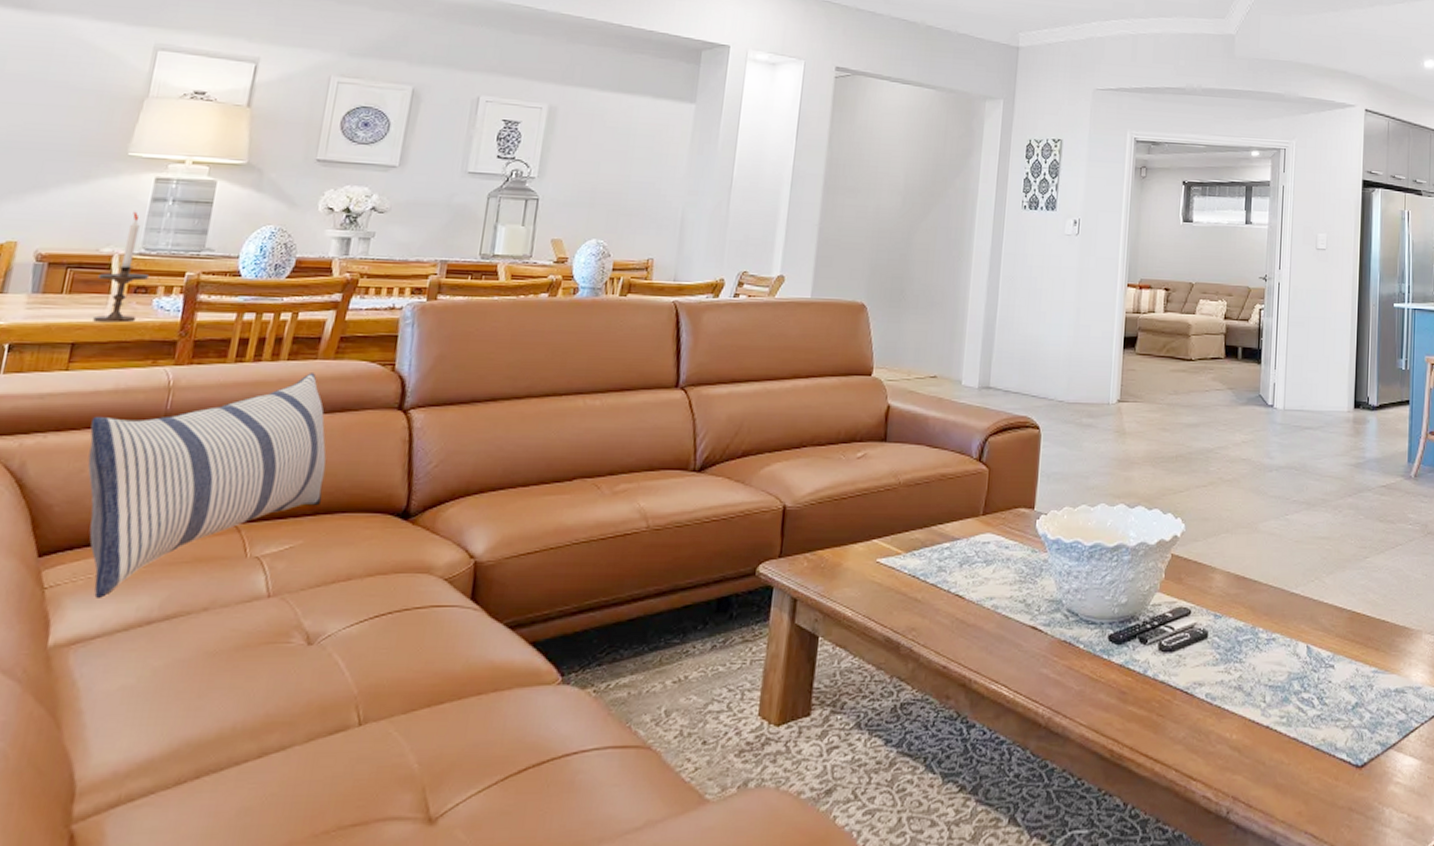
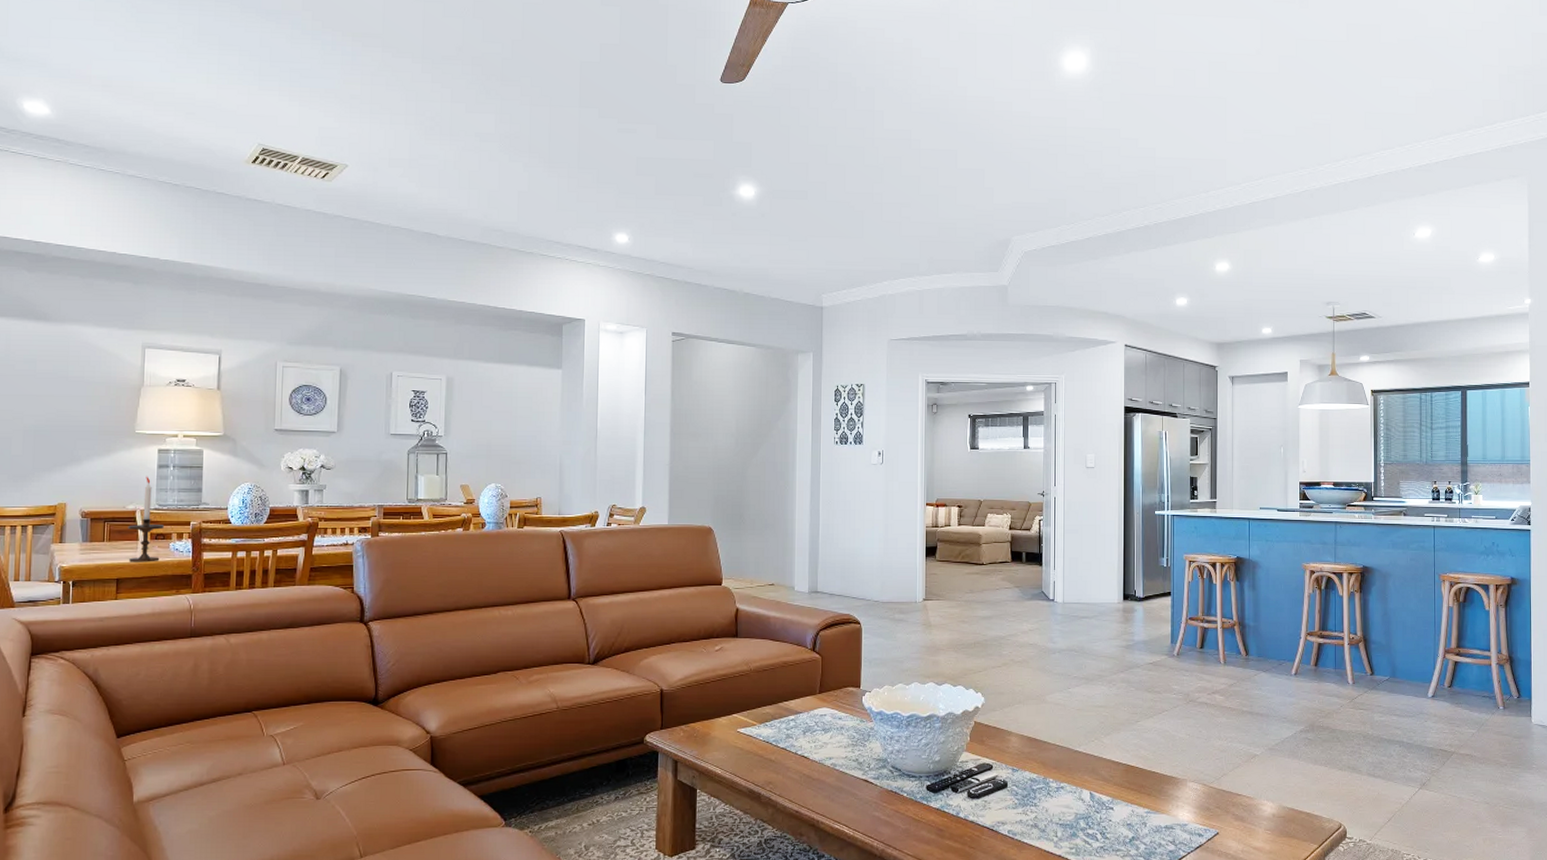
pillow: present [88,373,326,598] -> none [139,596,313,767]

